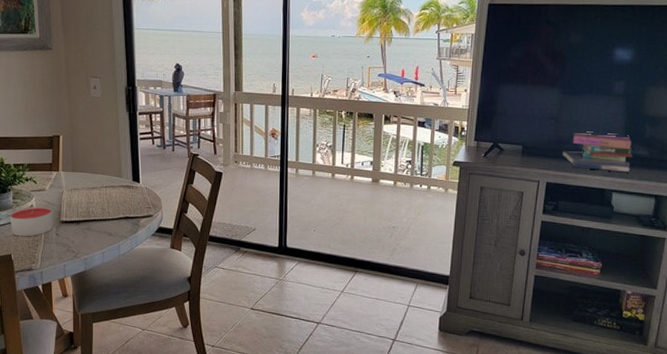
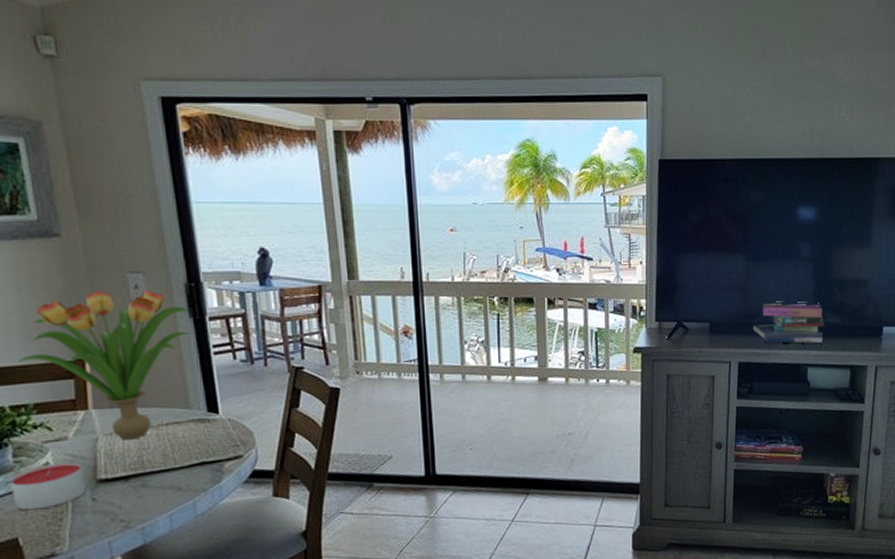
flower arrangement: none [21,89,126,196] -> present [18,289,191,440]

